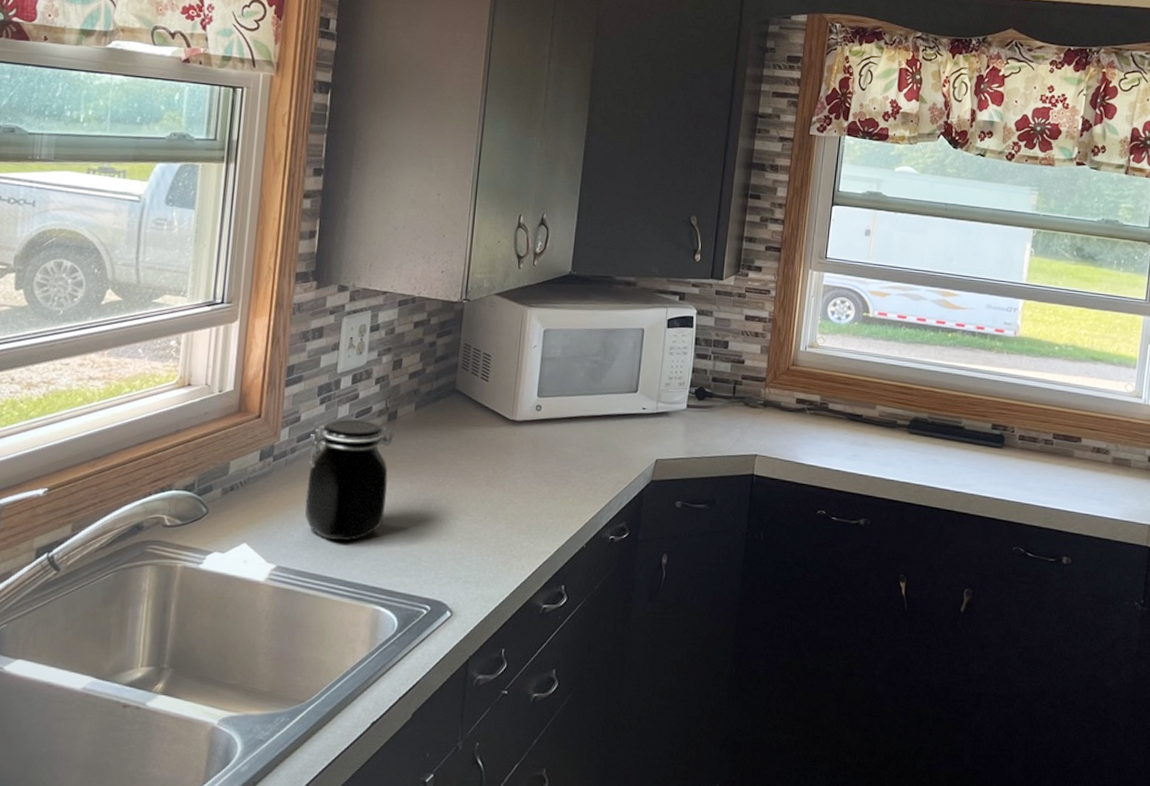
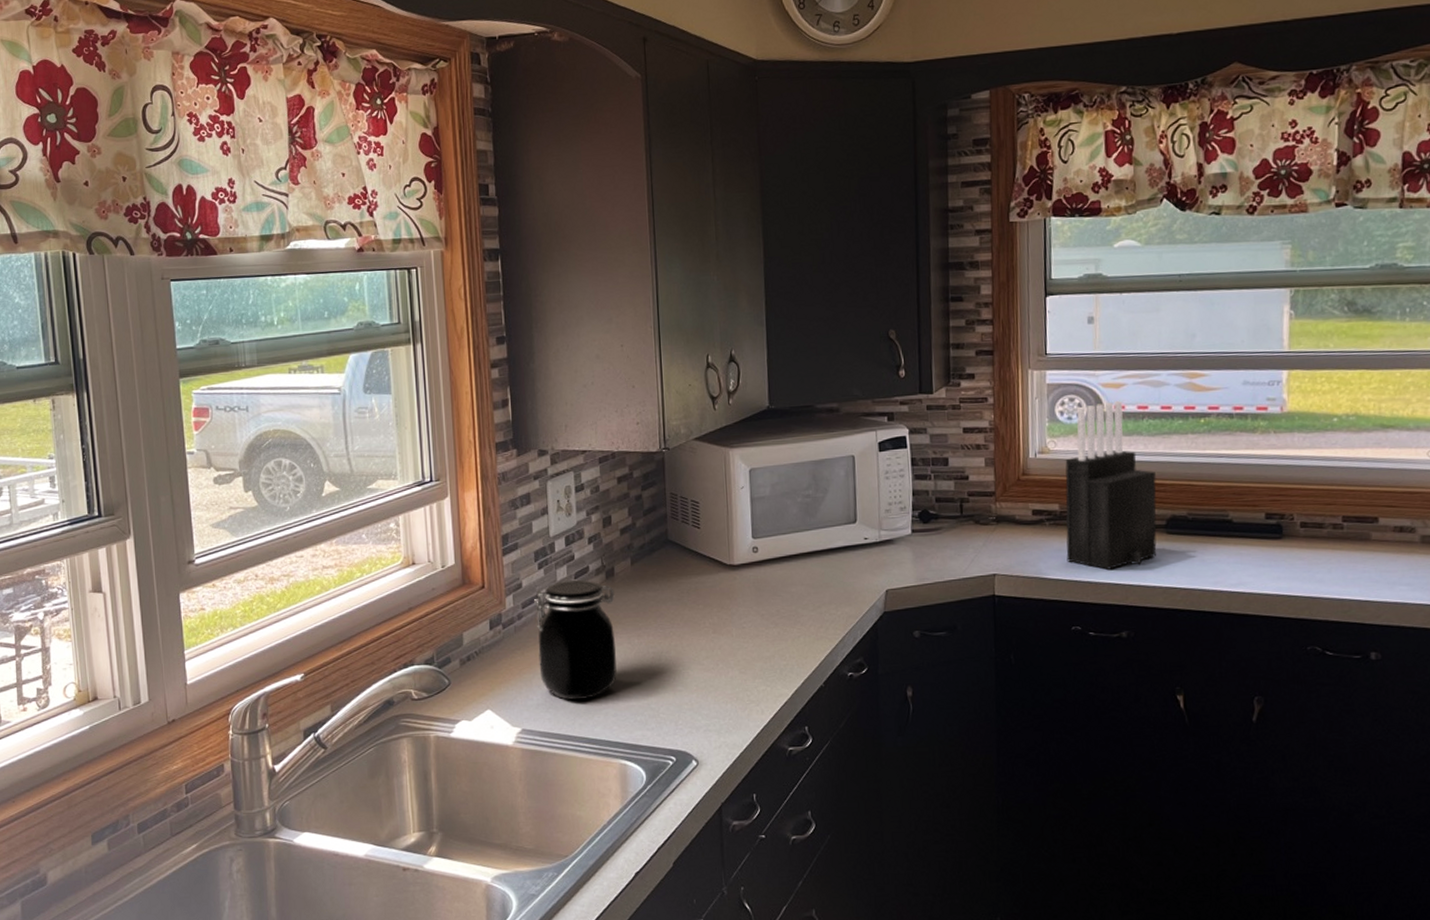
knife block: none [821,308,906,461] -> present [1065,401,1157,570]

